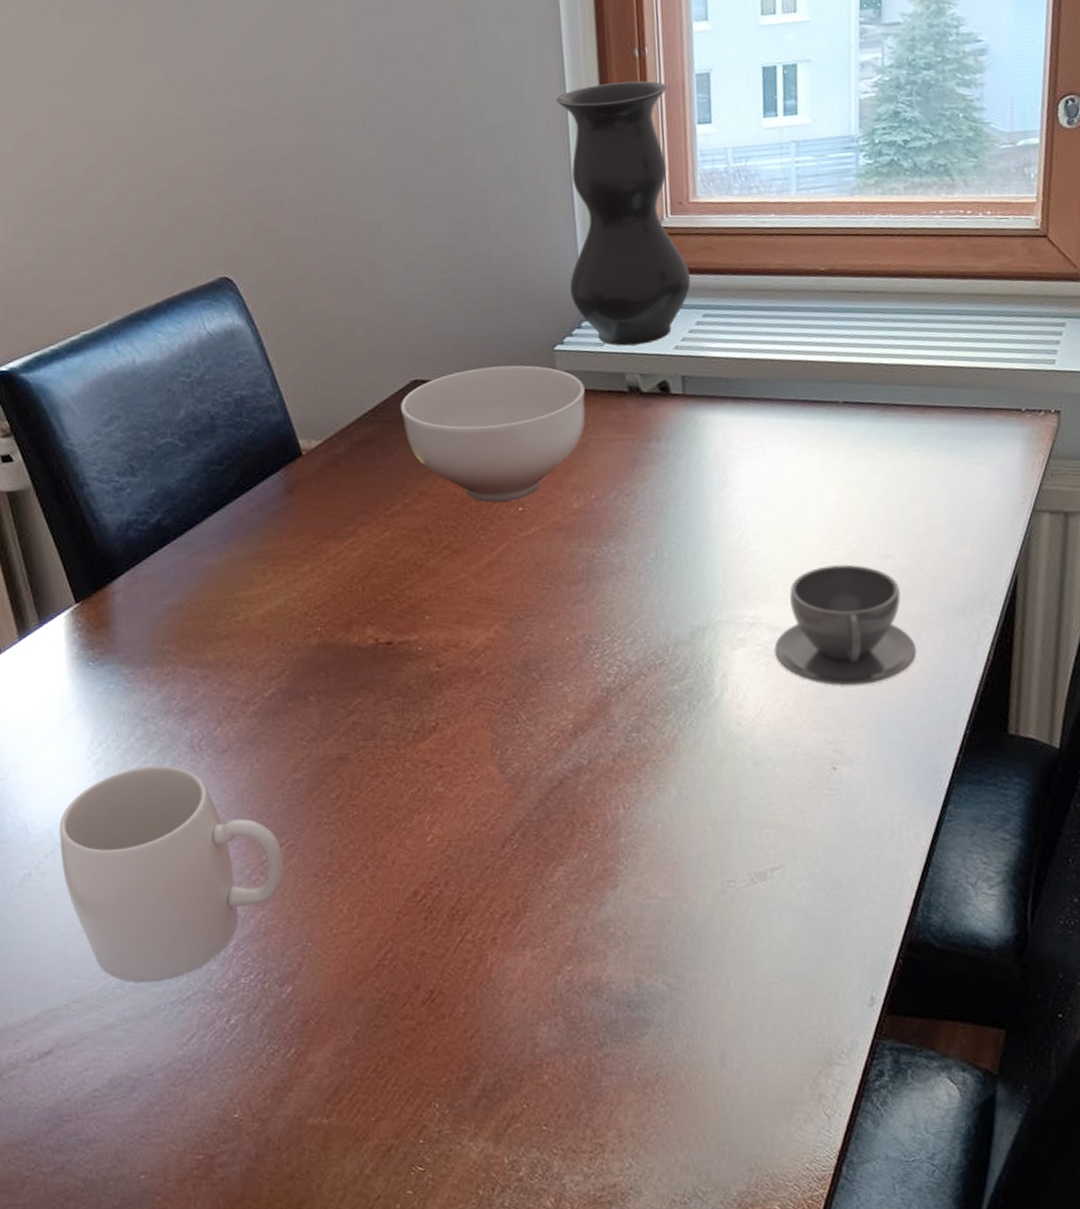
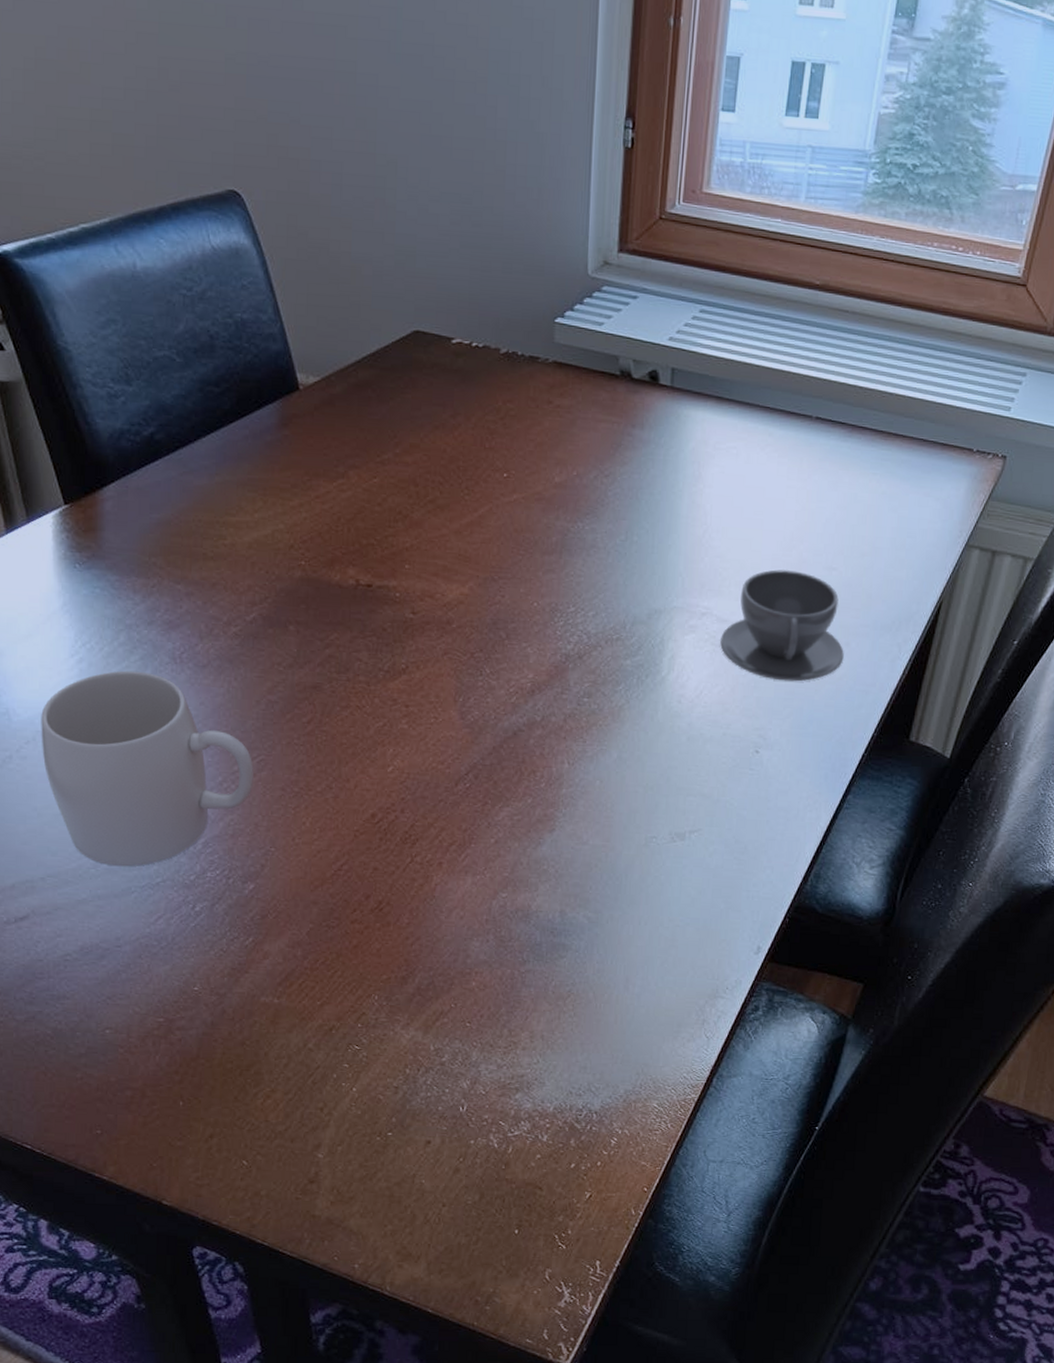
bowl: present [400,365,586,503] -> none [399,328,579,466]
vase: present [556,80,691,346] -> none [577,49,698,330]

